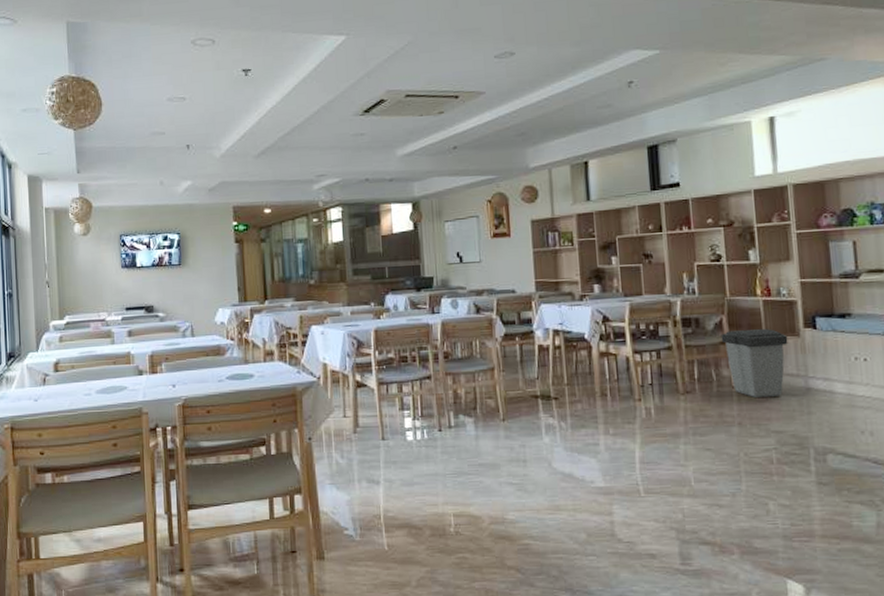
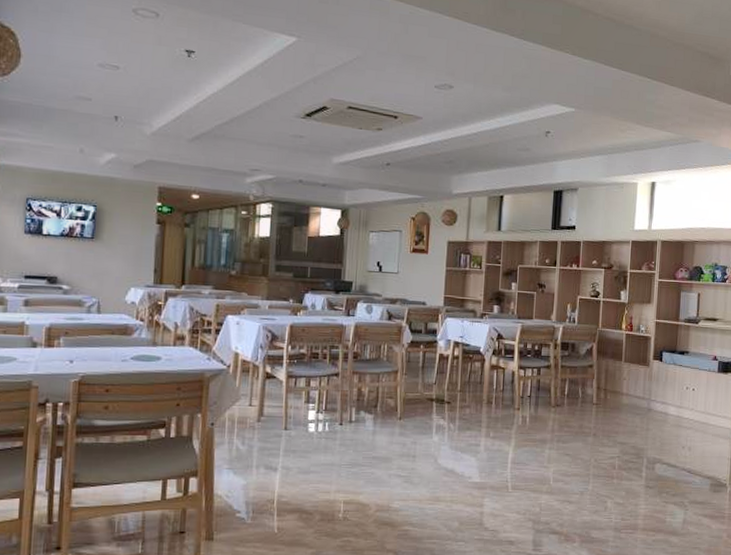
trash can: present [721,328,788,397] -> none [590,357,640,414]

